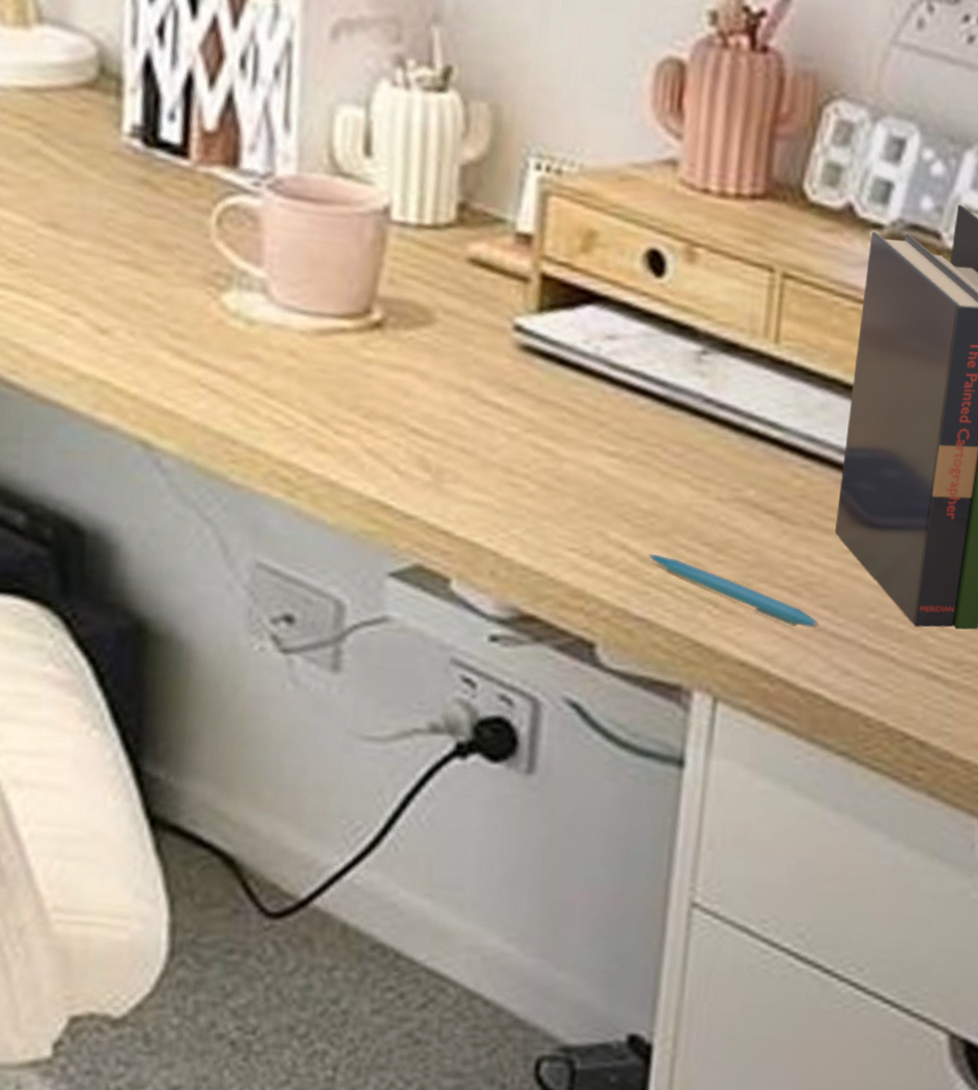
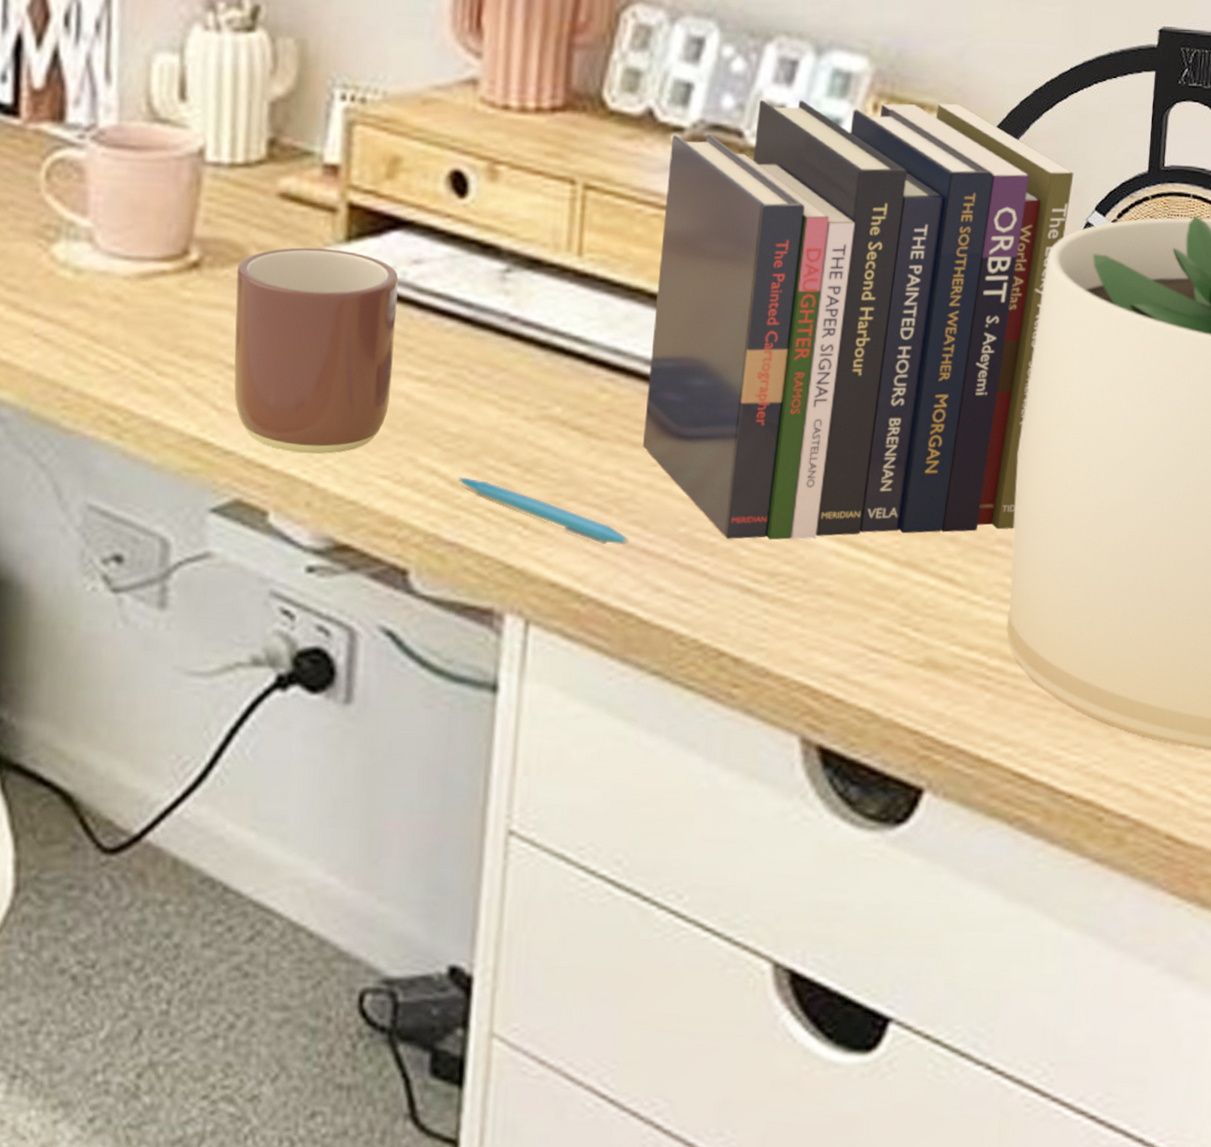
mug: none [417,314,592,524] -> present [234,247,398,454]

